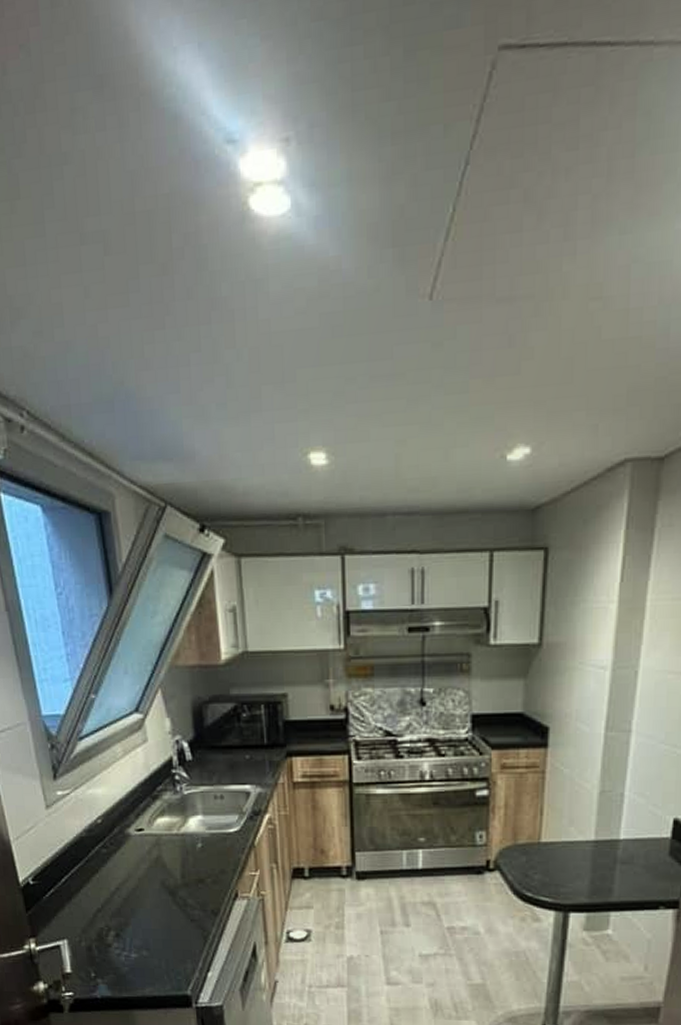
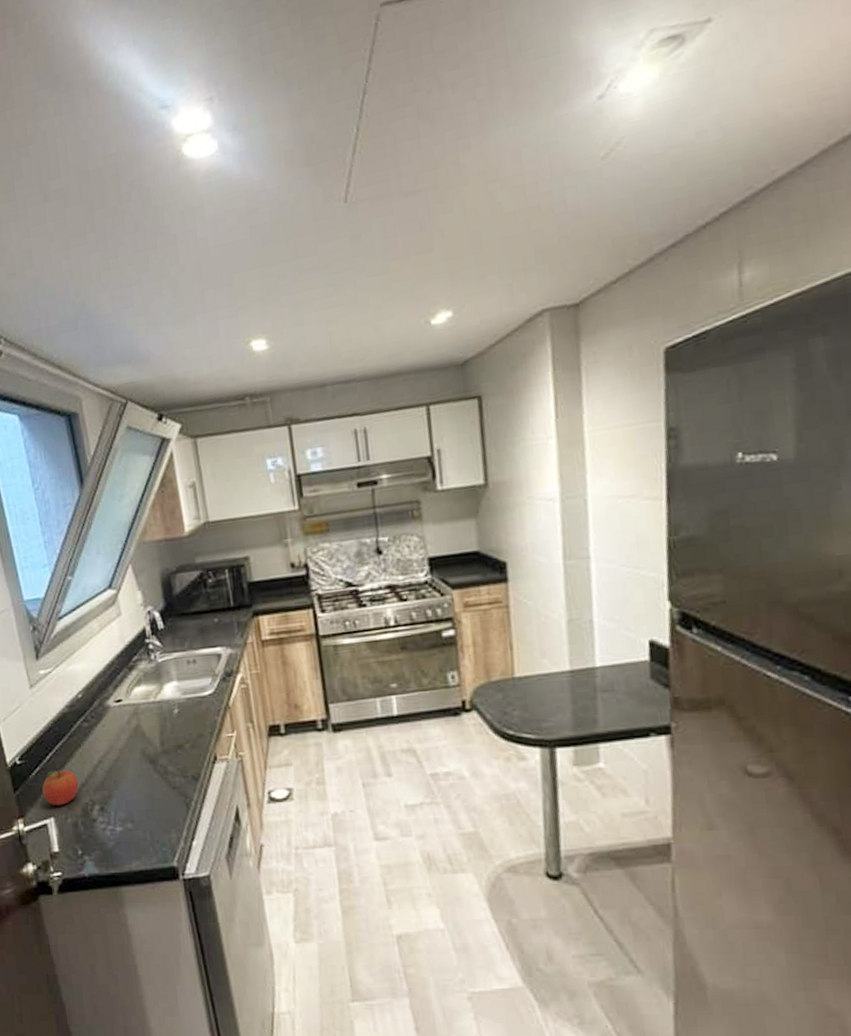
fruit: none [56,893,94,929] -> present [42,769,79,806]

